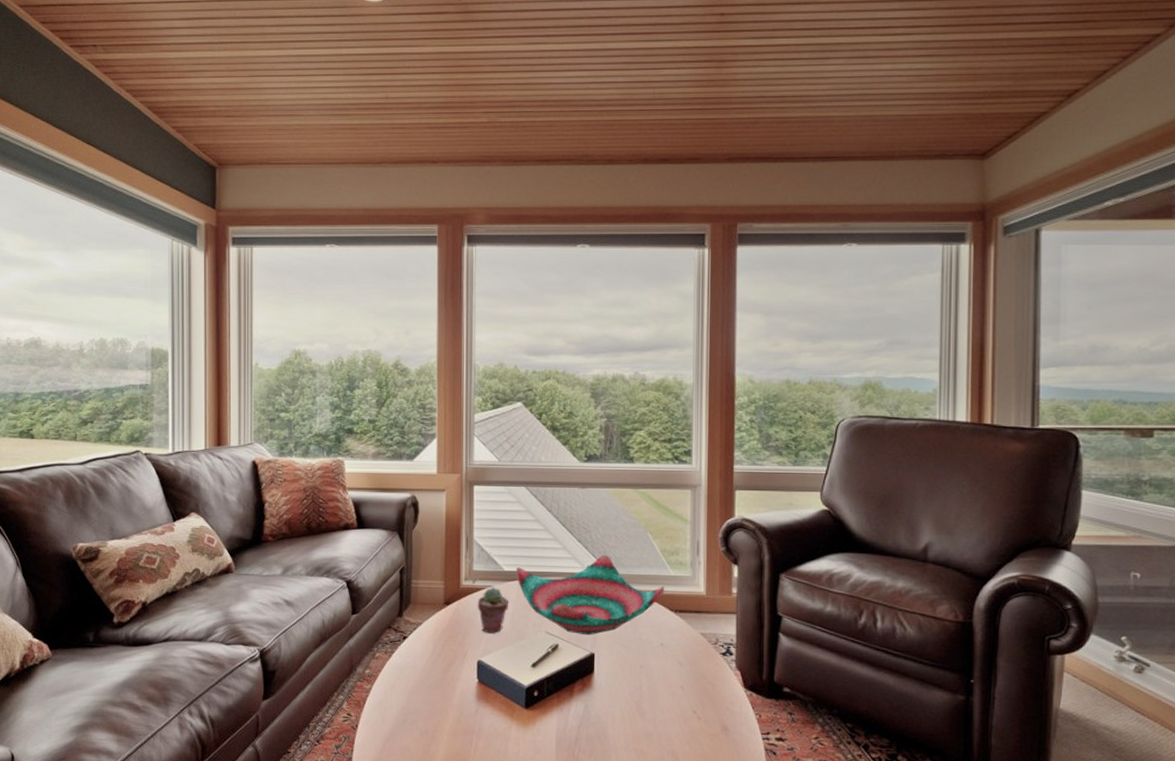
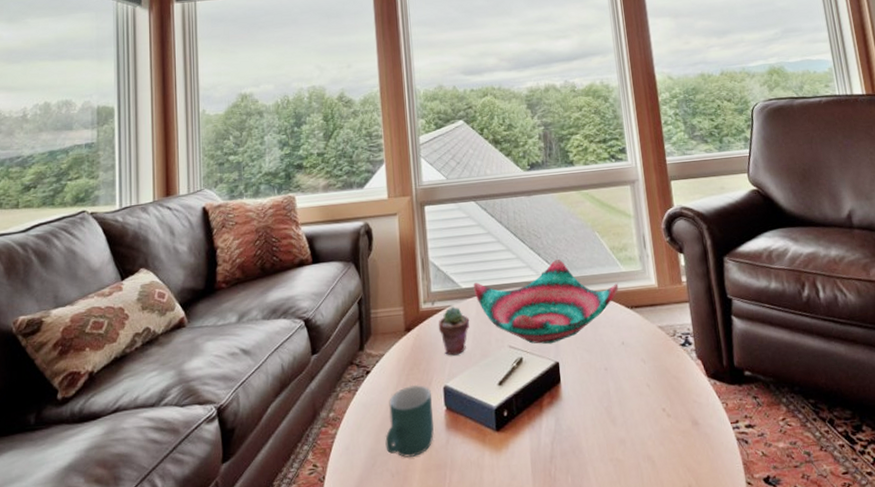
mug: none [417,655,466,720] -> present [385,384,434,458]

